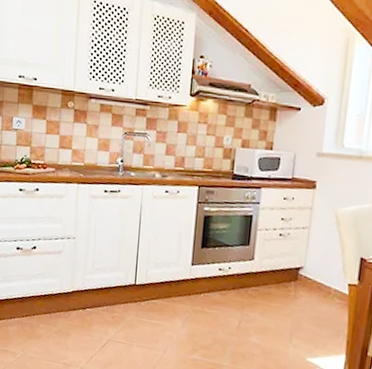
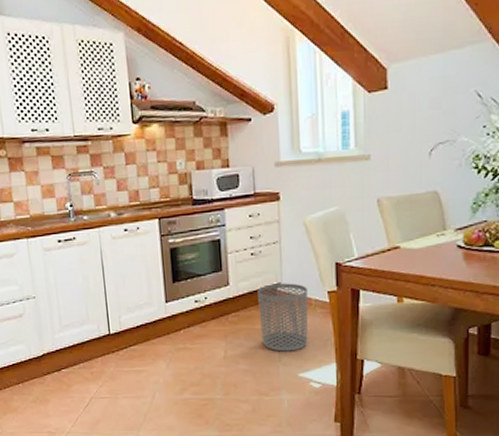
waste bin: none [276,266,329,335] -> present [258,283,309,352]

